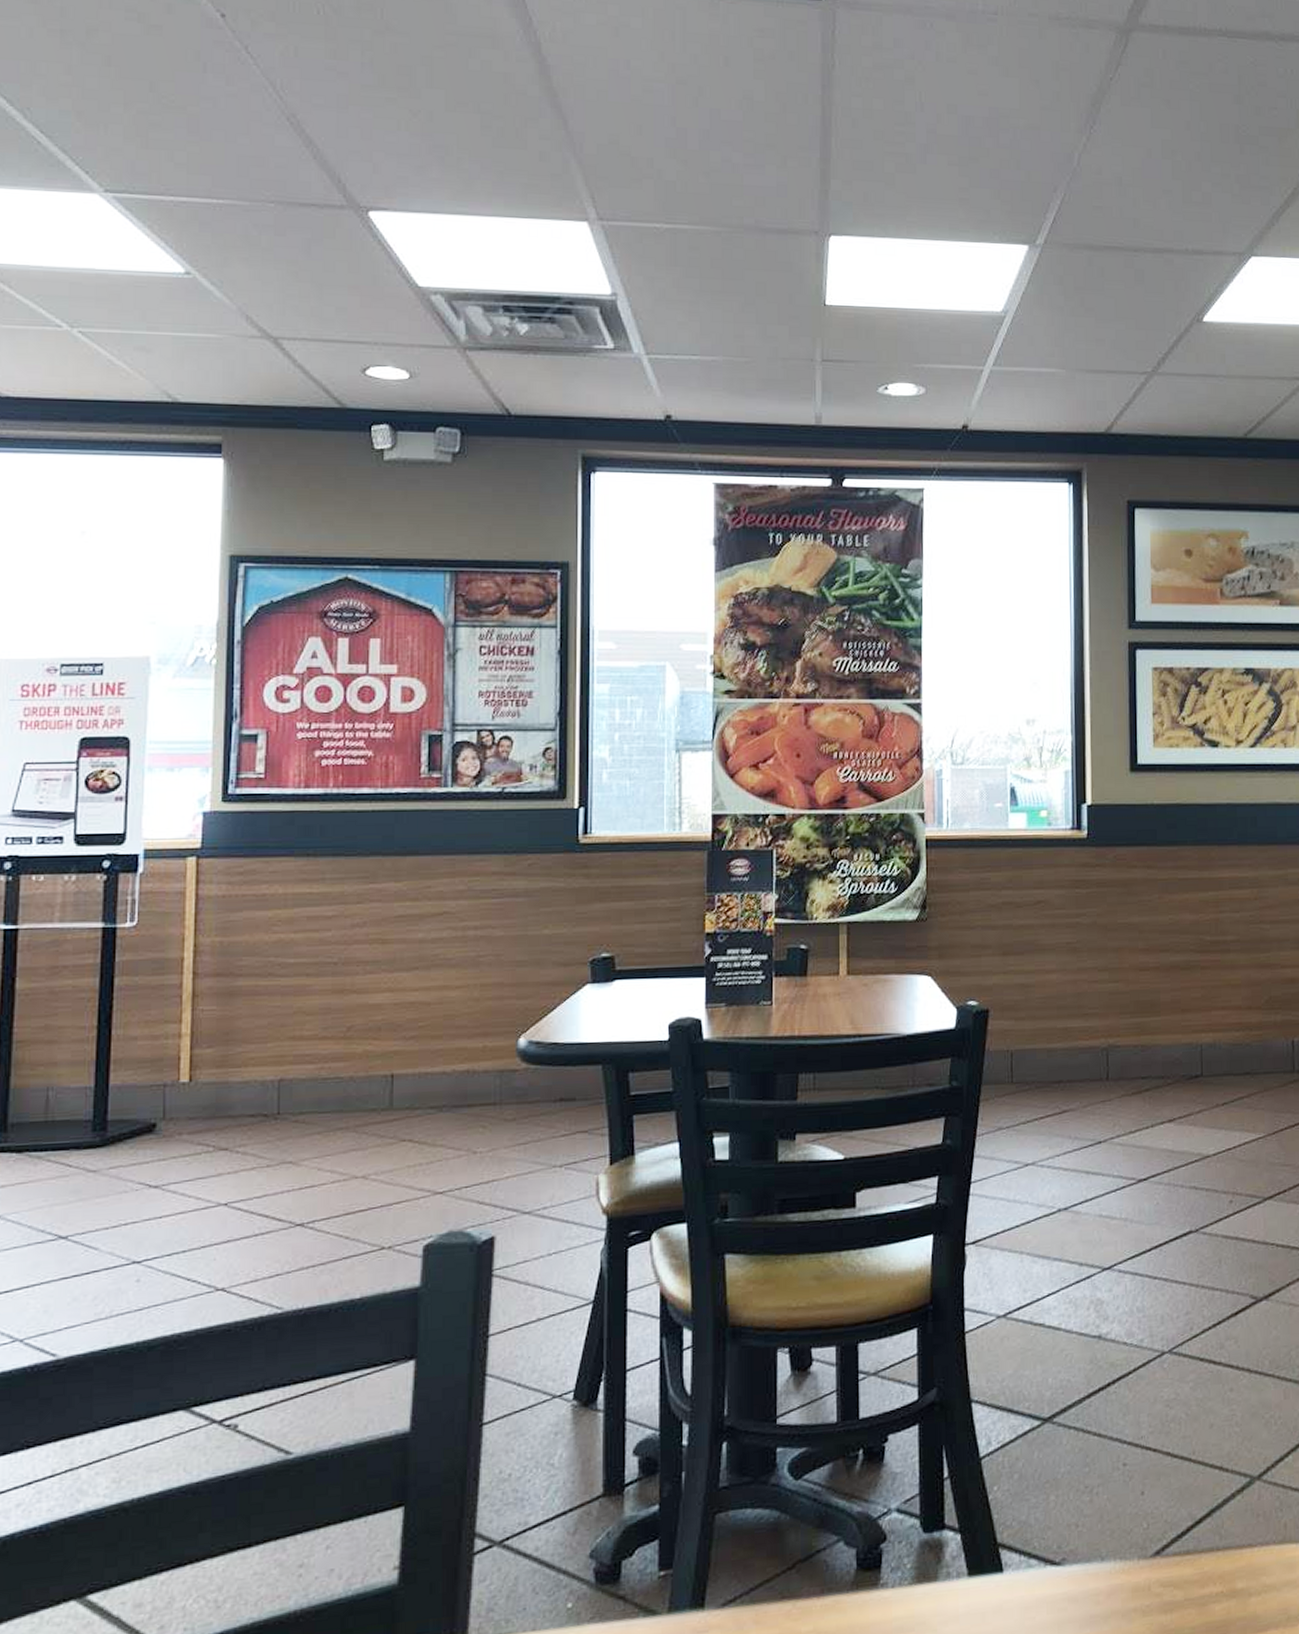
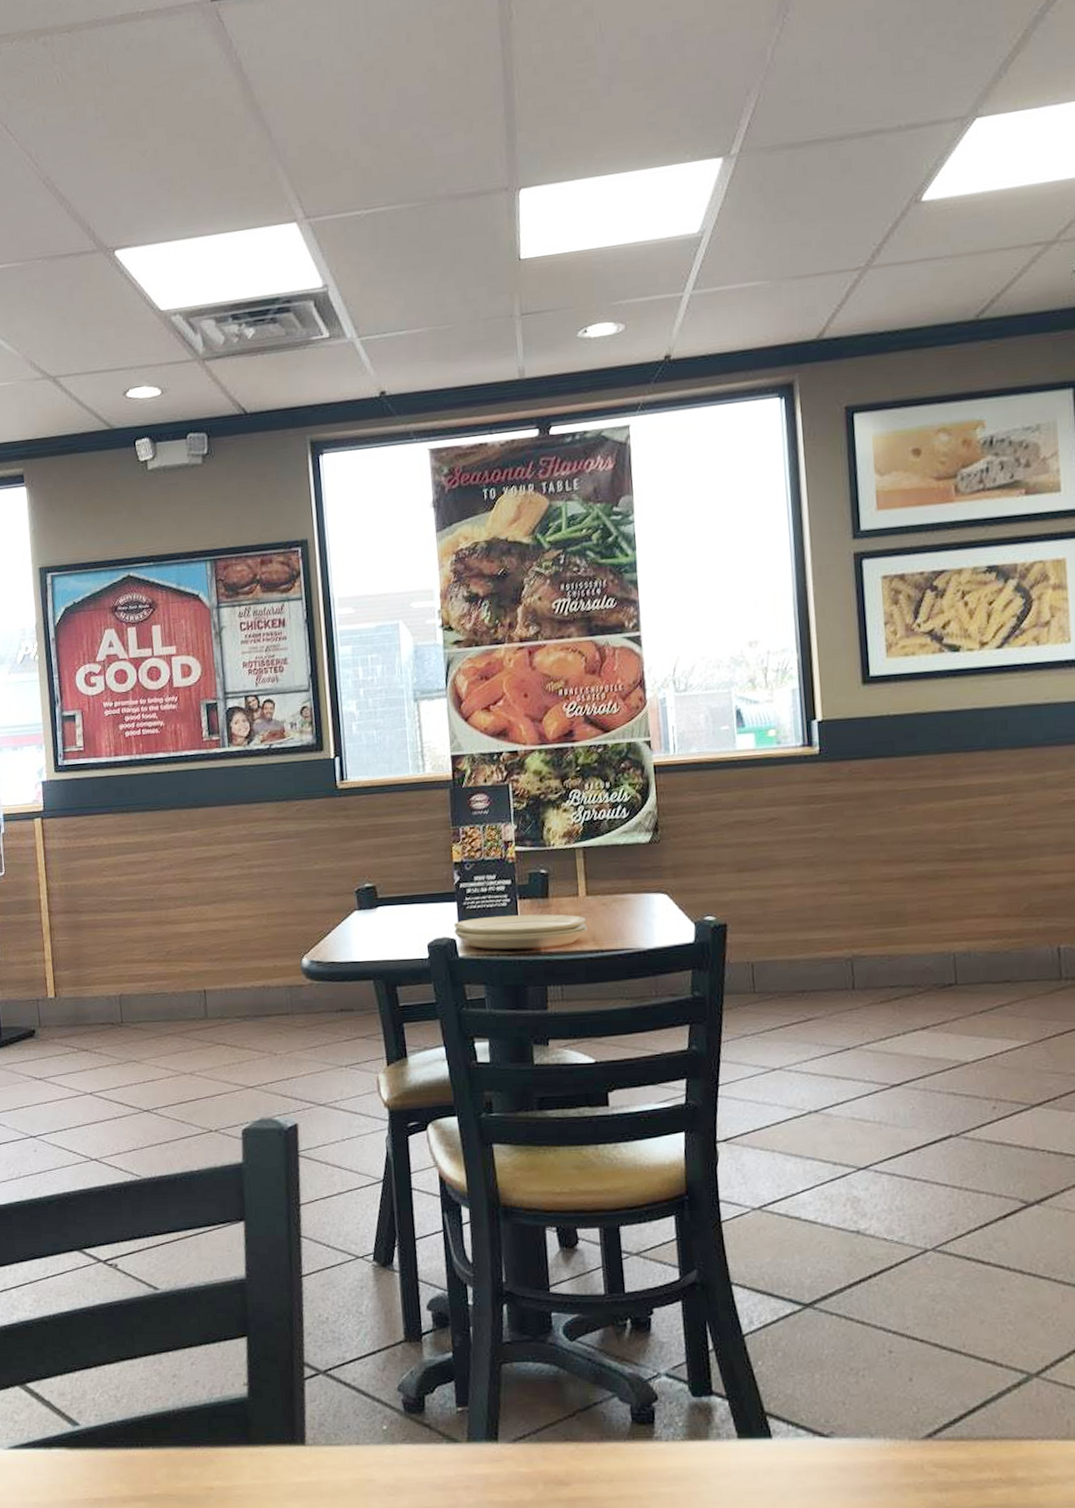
plate: none [700,993,847,1033] -> present [453,914,589,950]

